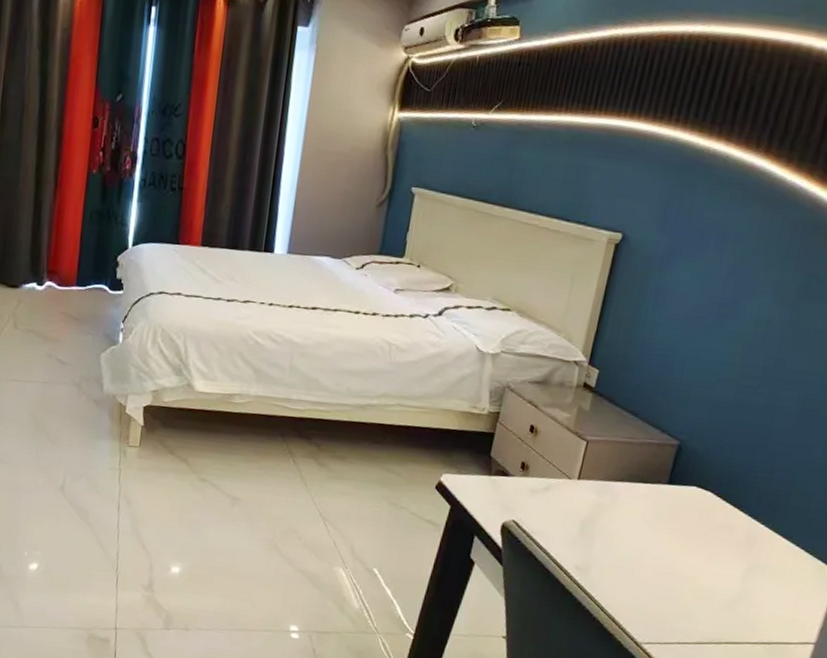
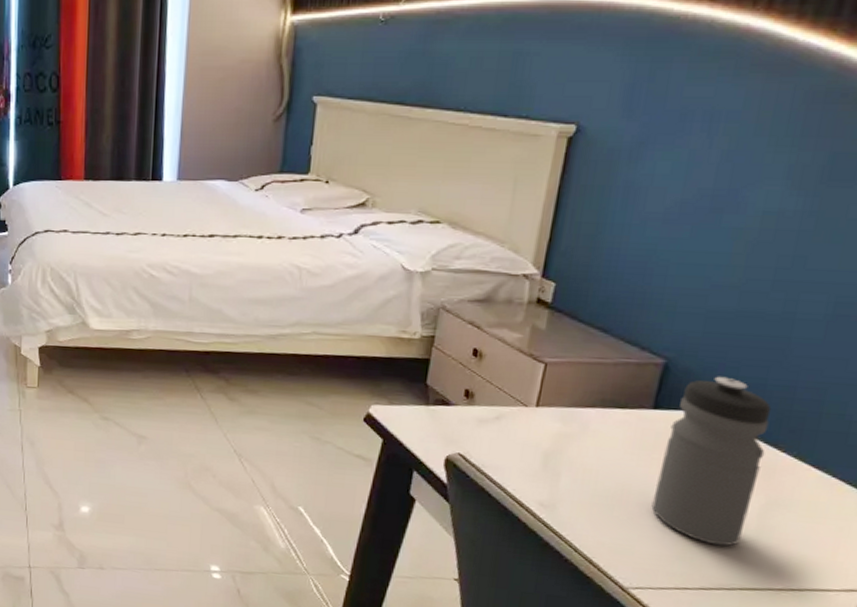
water bottle: none [662,457,756,606] -> present [651,376,772,547]

